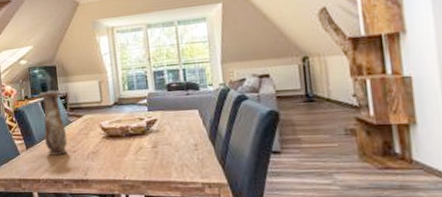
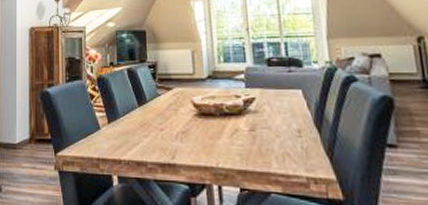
vase: present [39,90,68,155] -> none [126,57,155,133]

